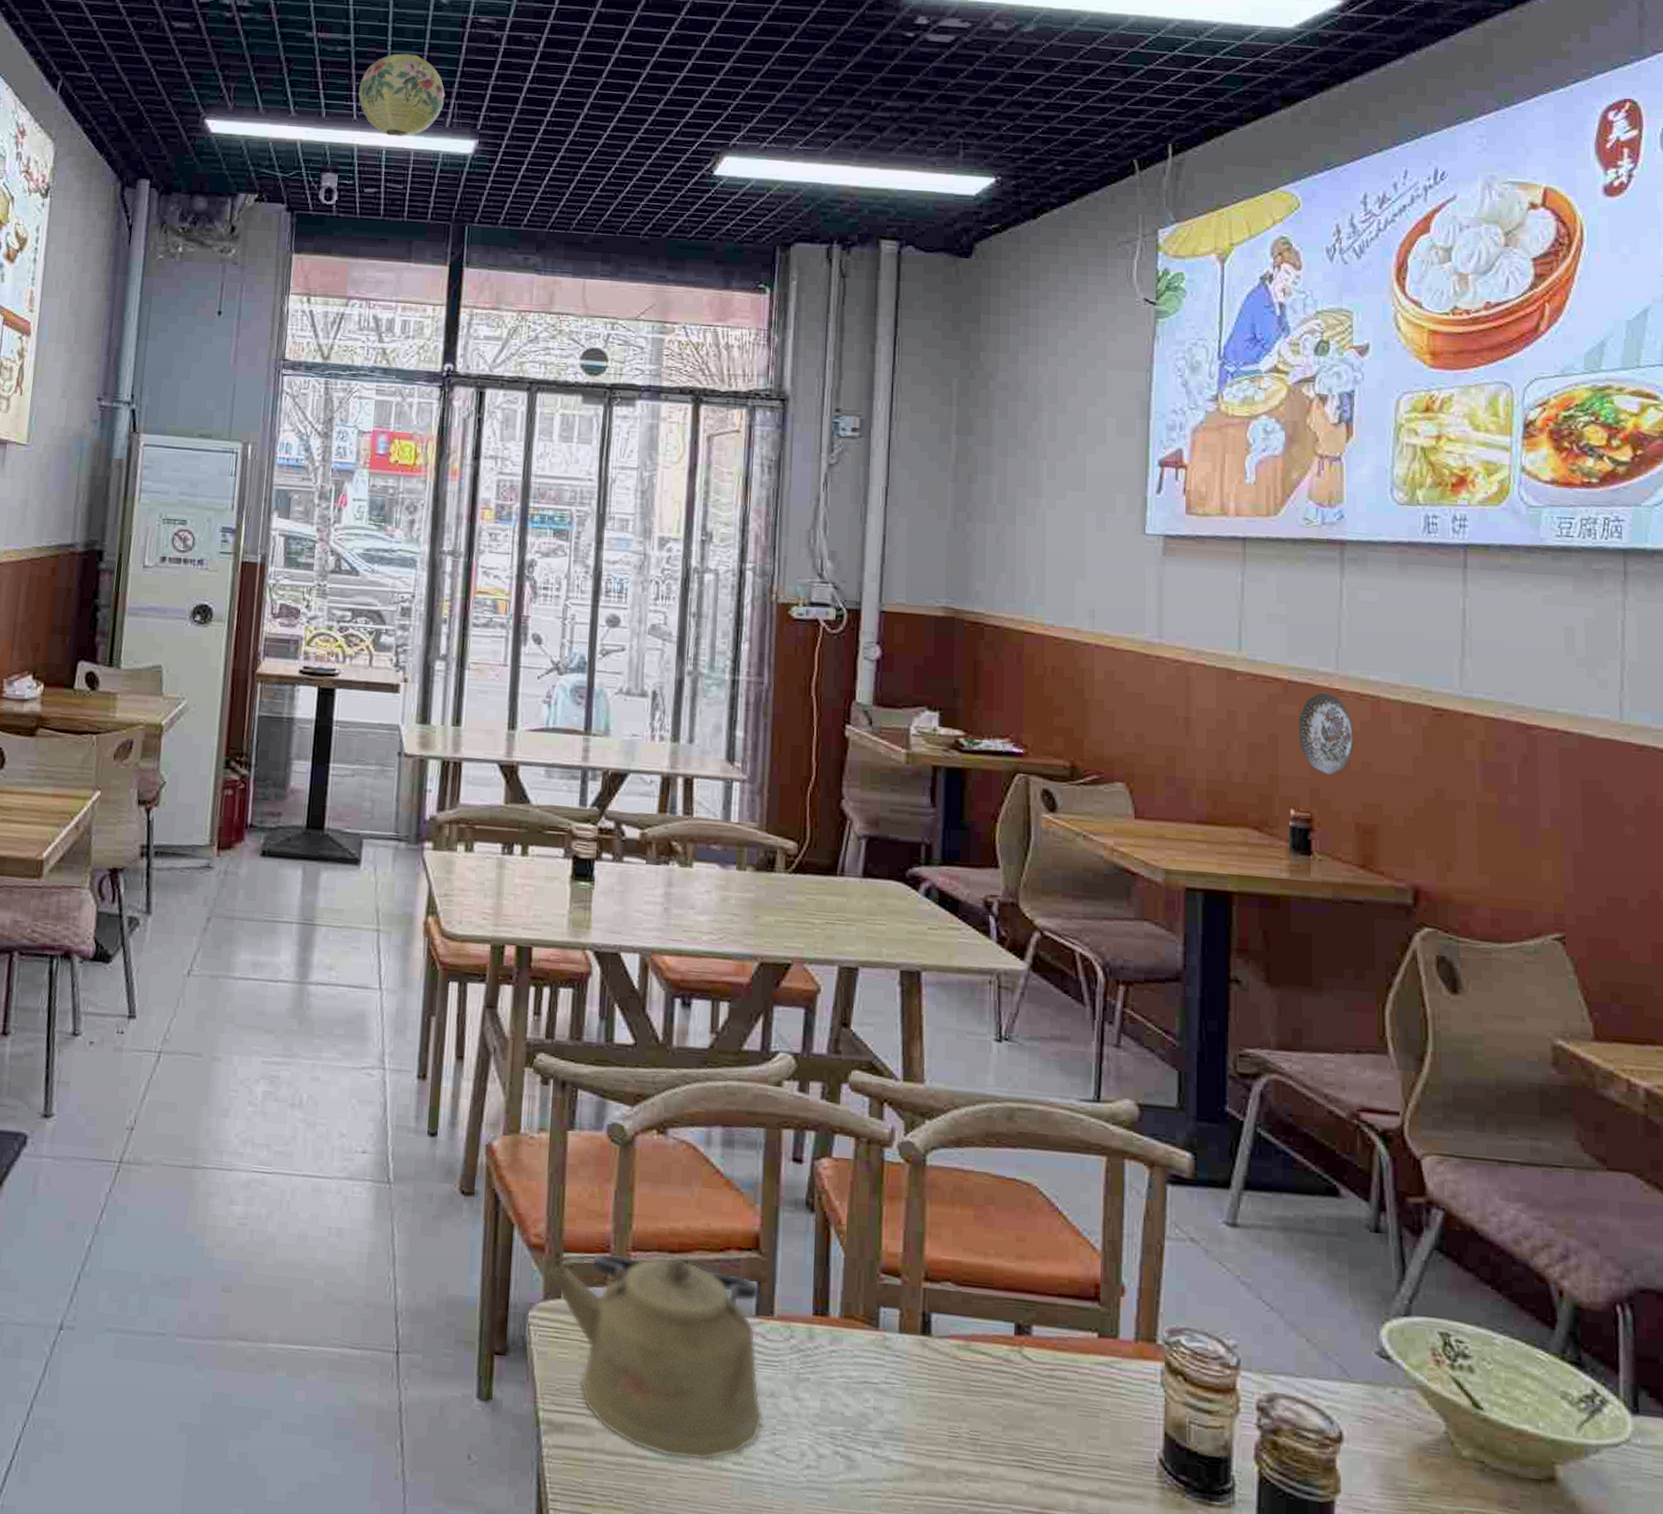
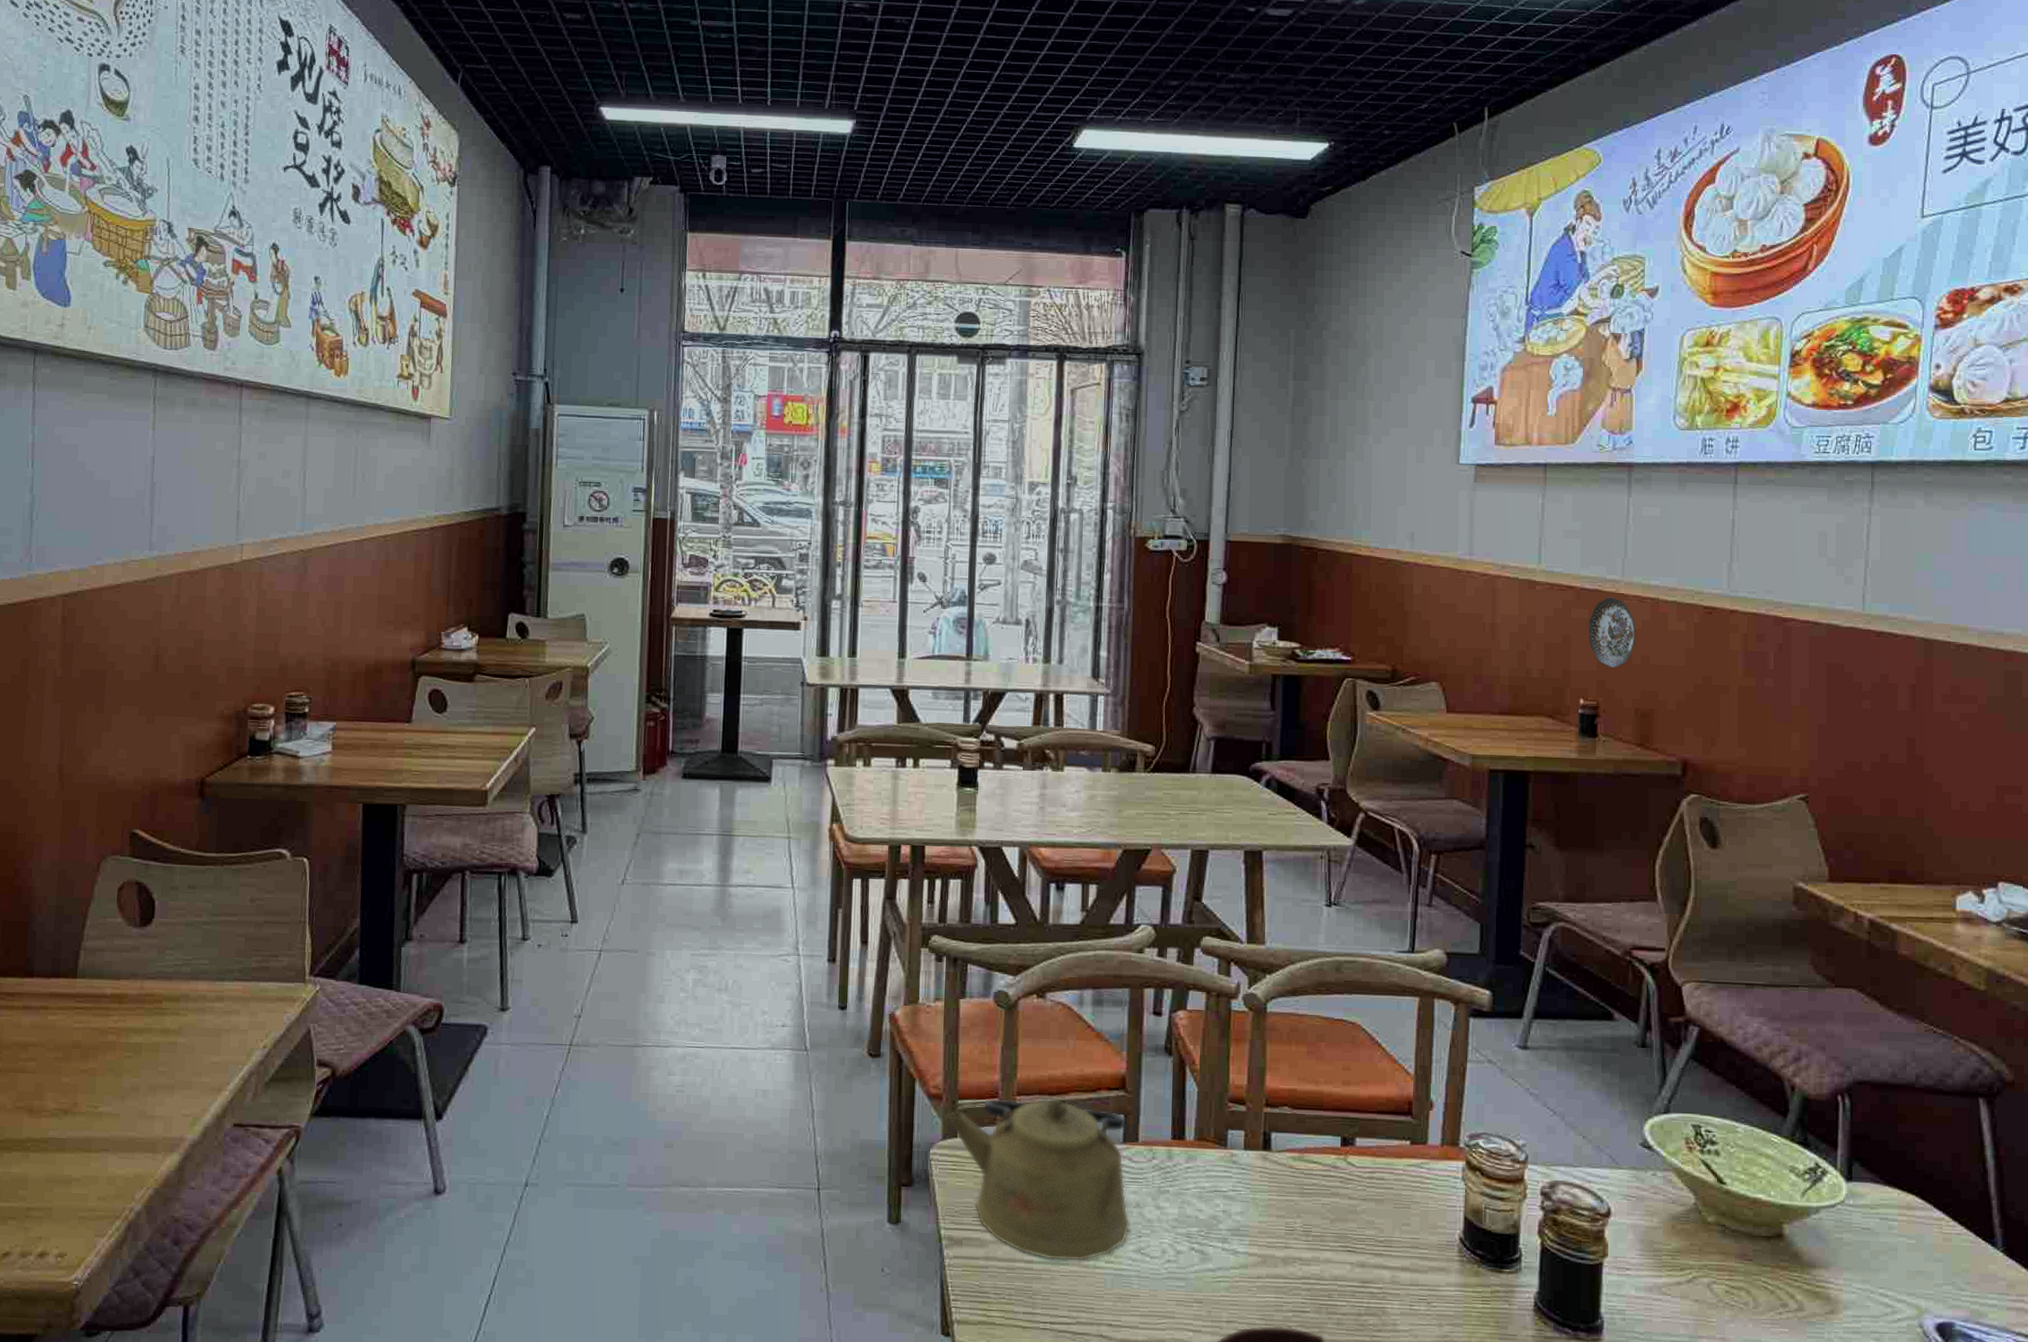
paper lantern: present [358,53,445,137] -> none [743,39,824,119]

